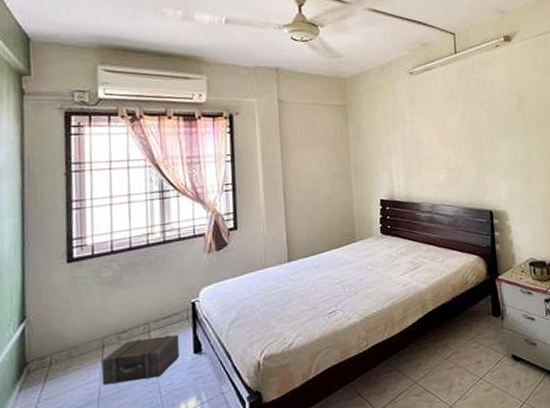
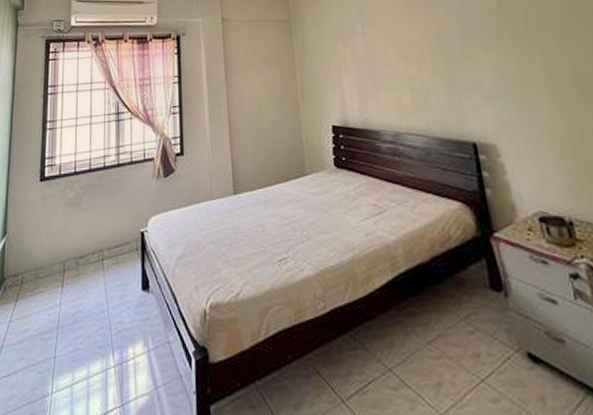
suitcase: present [101,334,180,385] -> none [61,266,129,313]

